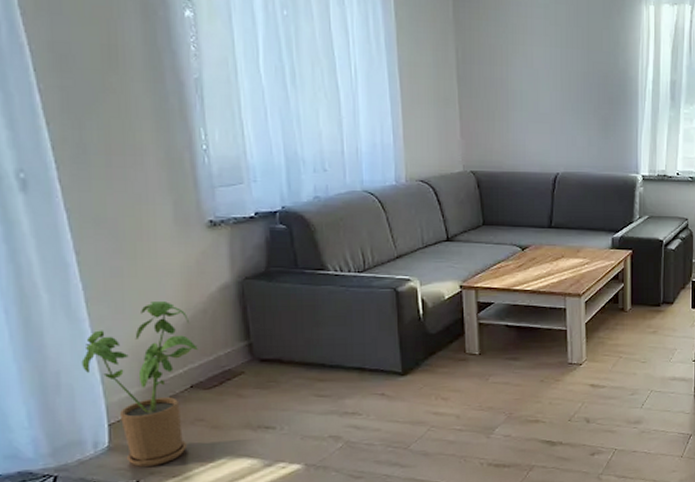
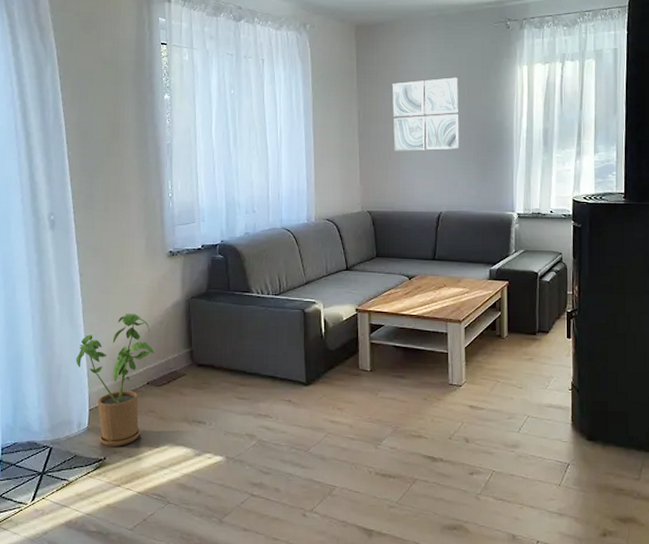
wall art: none [497,13,578,101] -> present [392,77,459,151]

